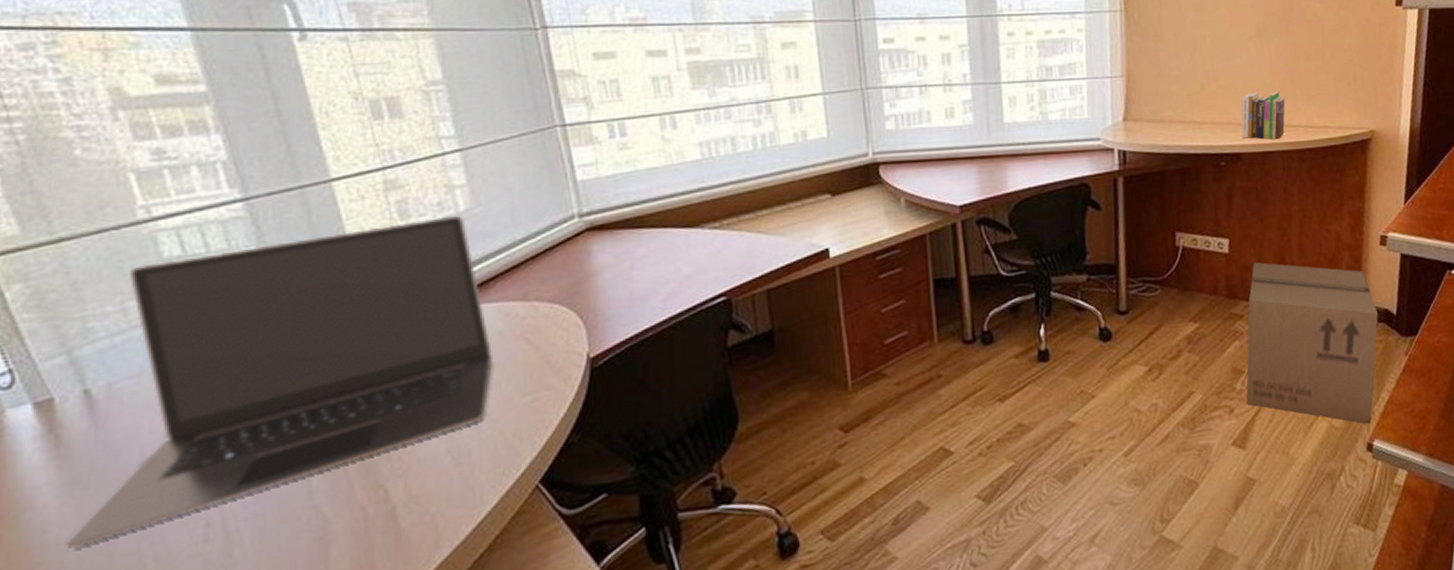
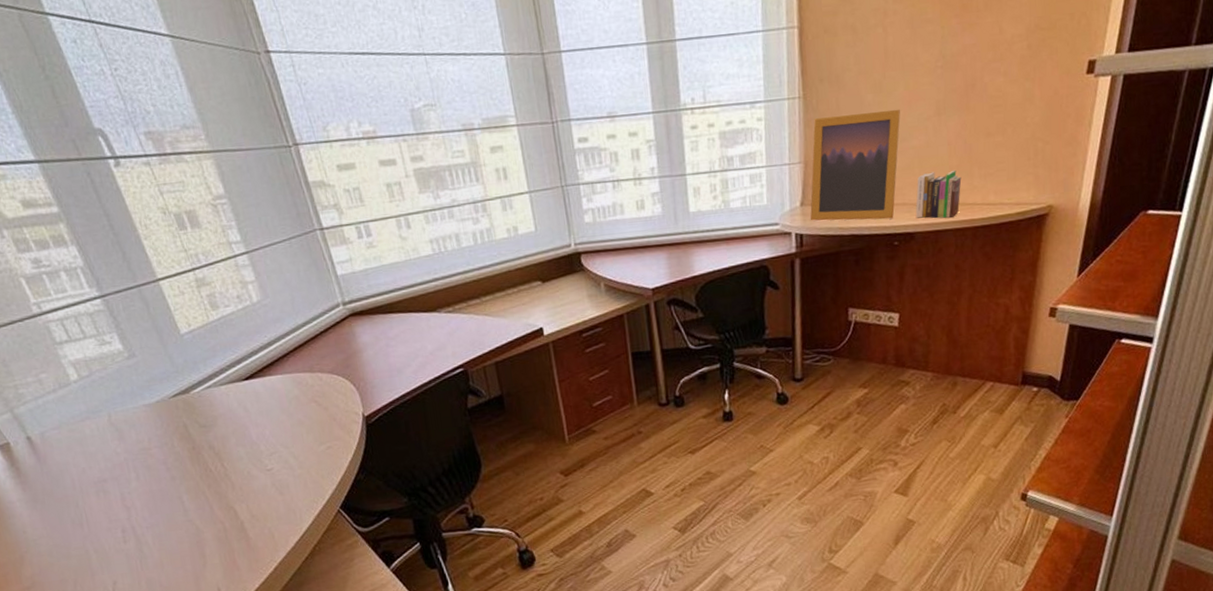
laptop: present [67,215,492,549] -> none [36,305,295,543]
picture frame: none [1133,28,1223,139] -> present [810,109,901,221]
cardboard box: present [1246,262,1378,425] -> none [909,334,1041,478]

